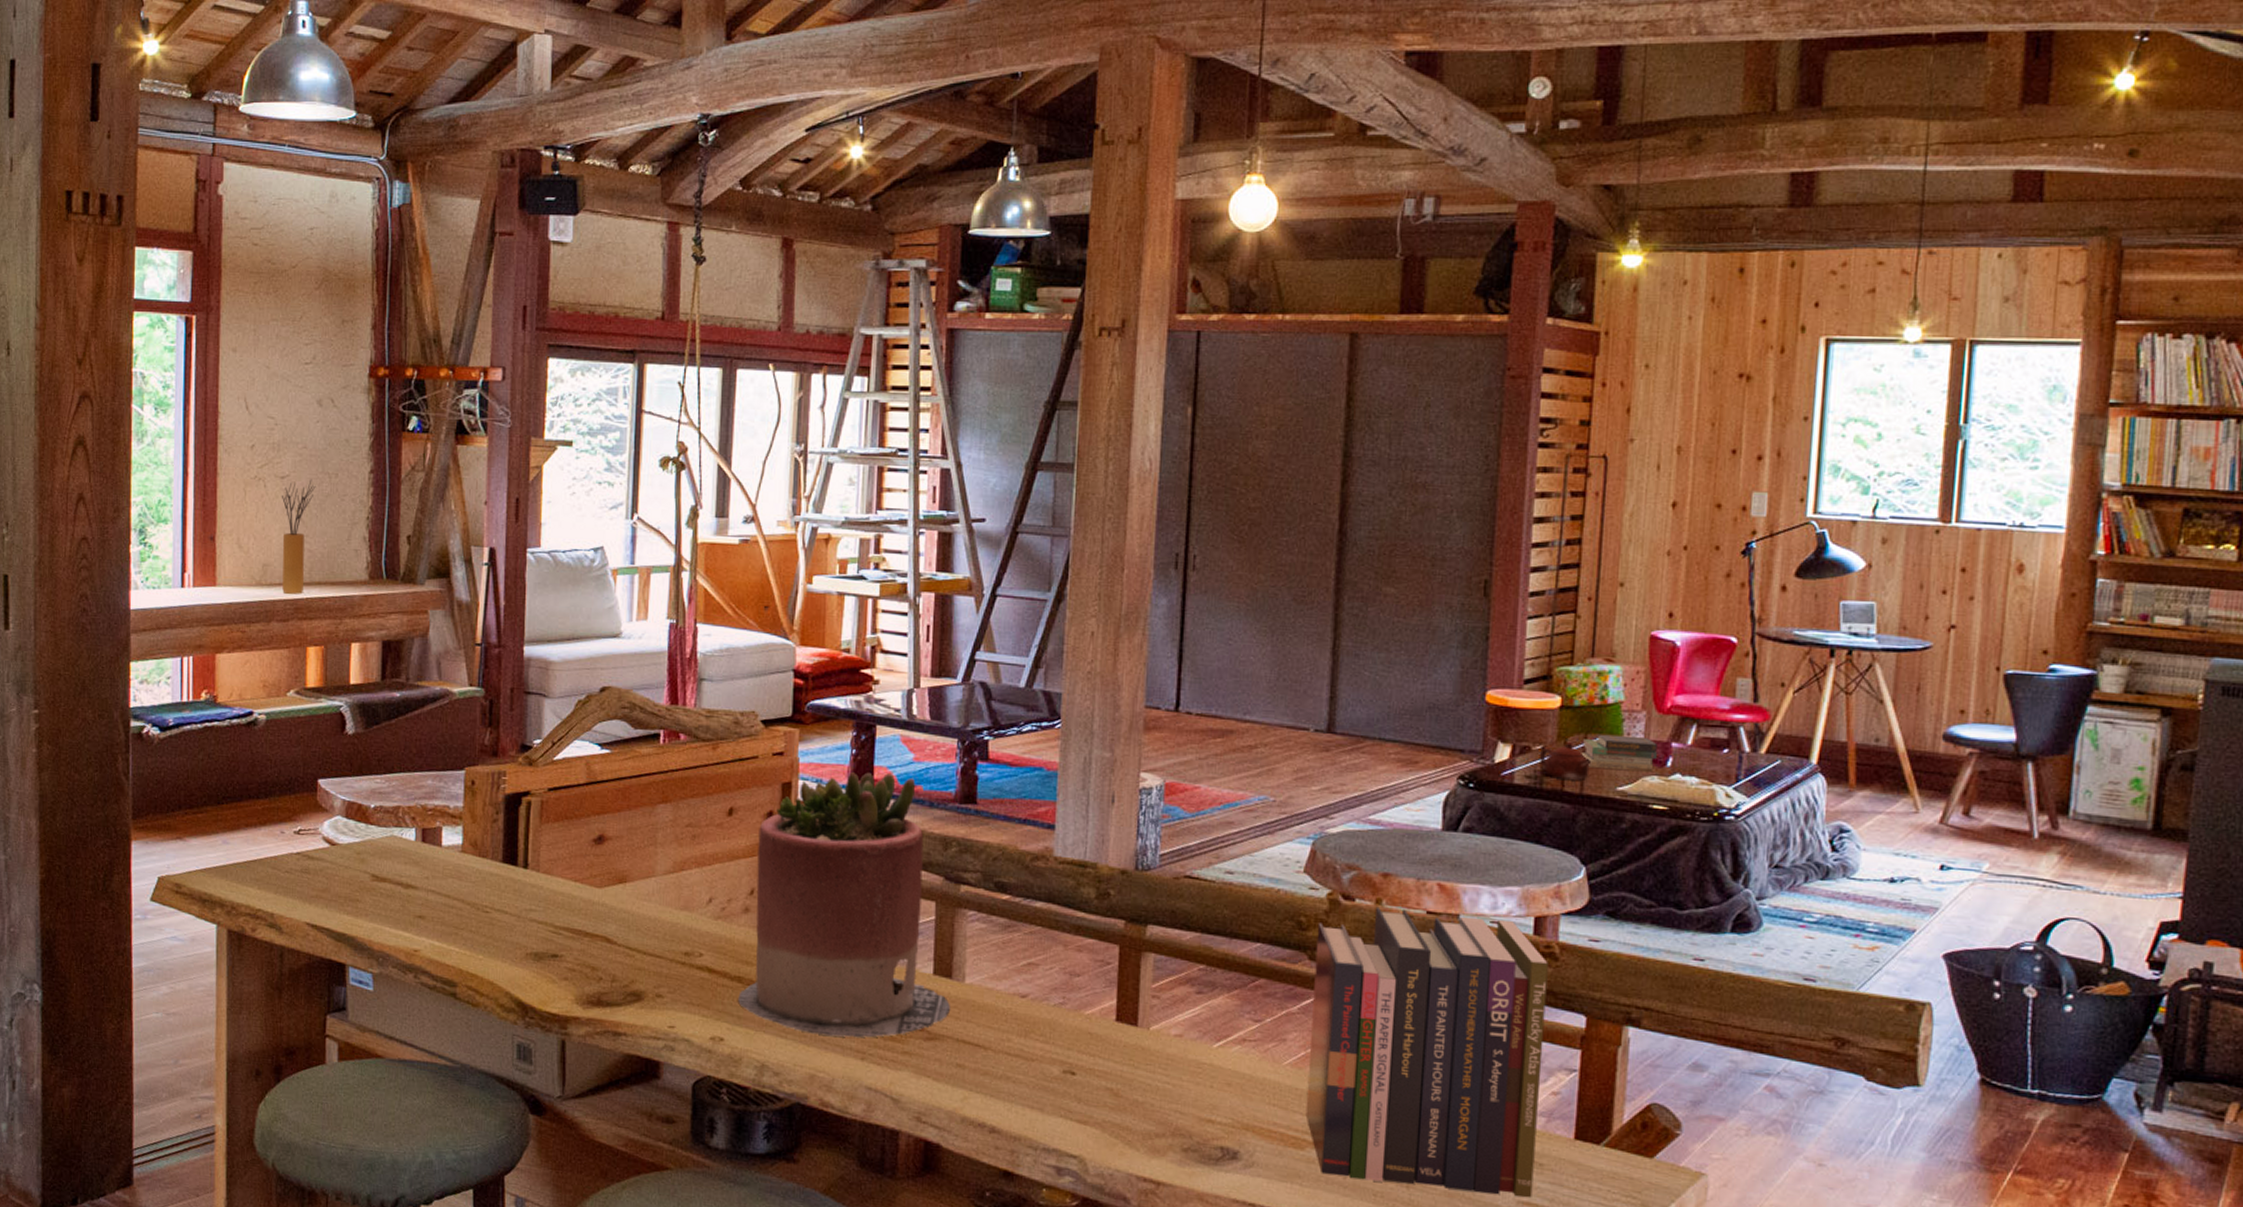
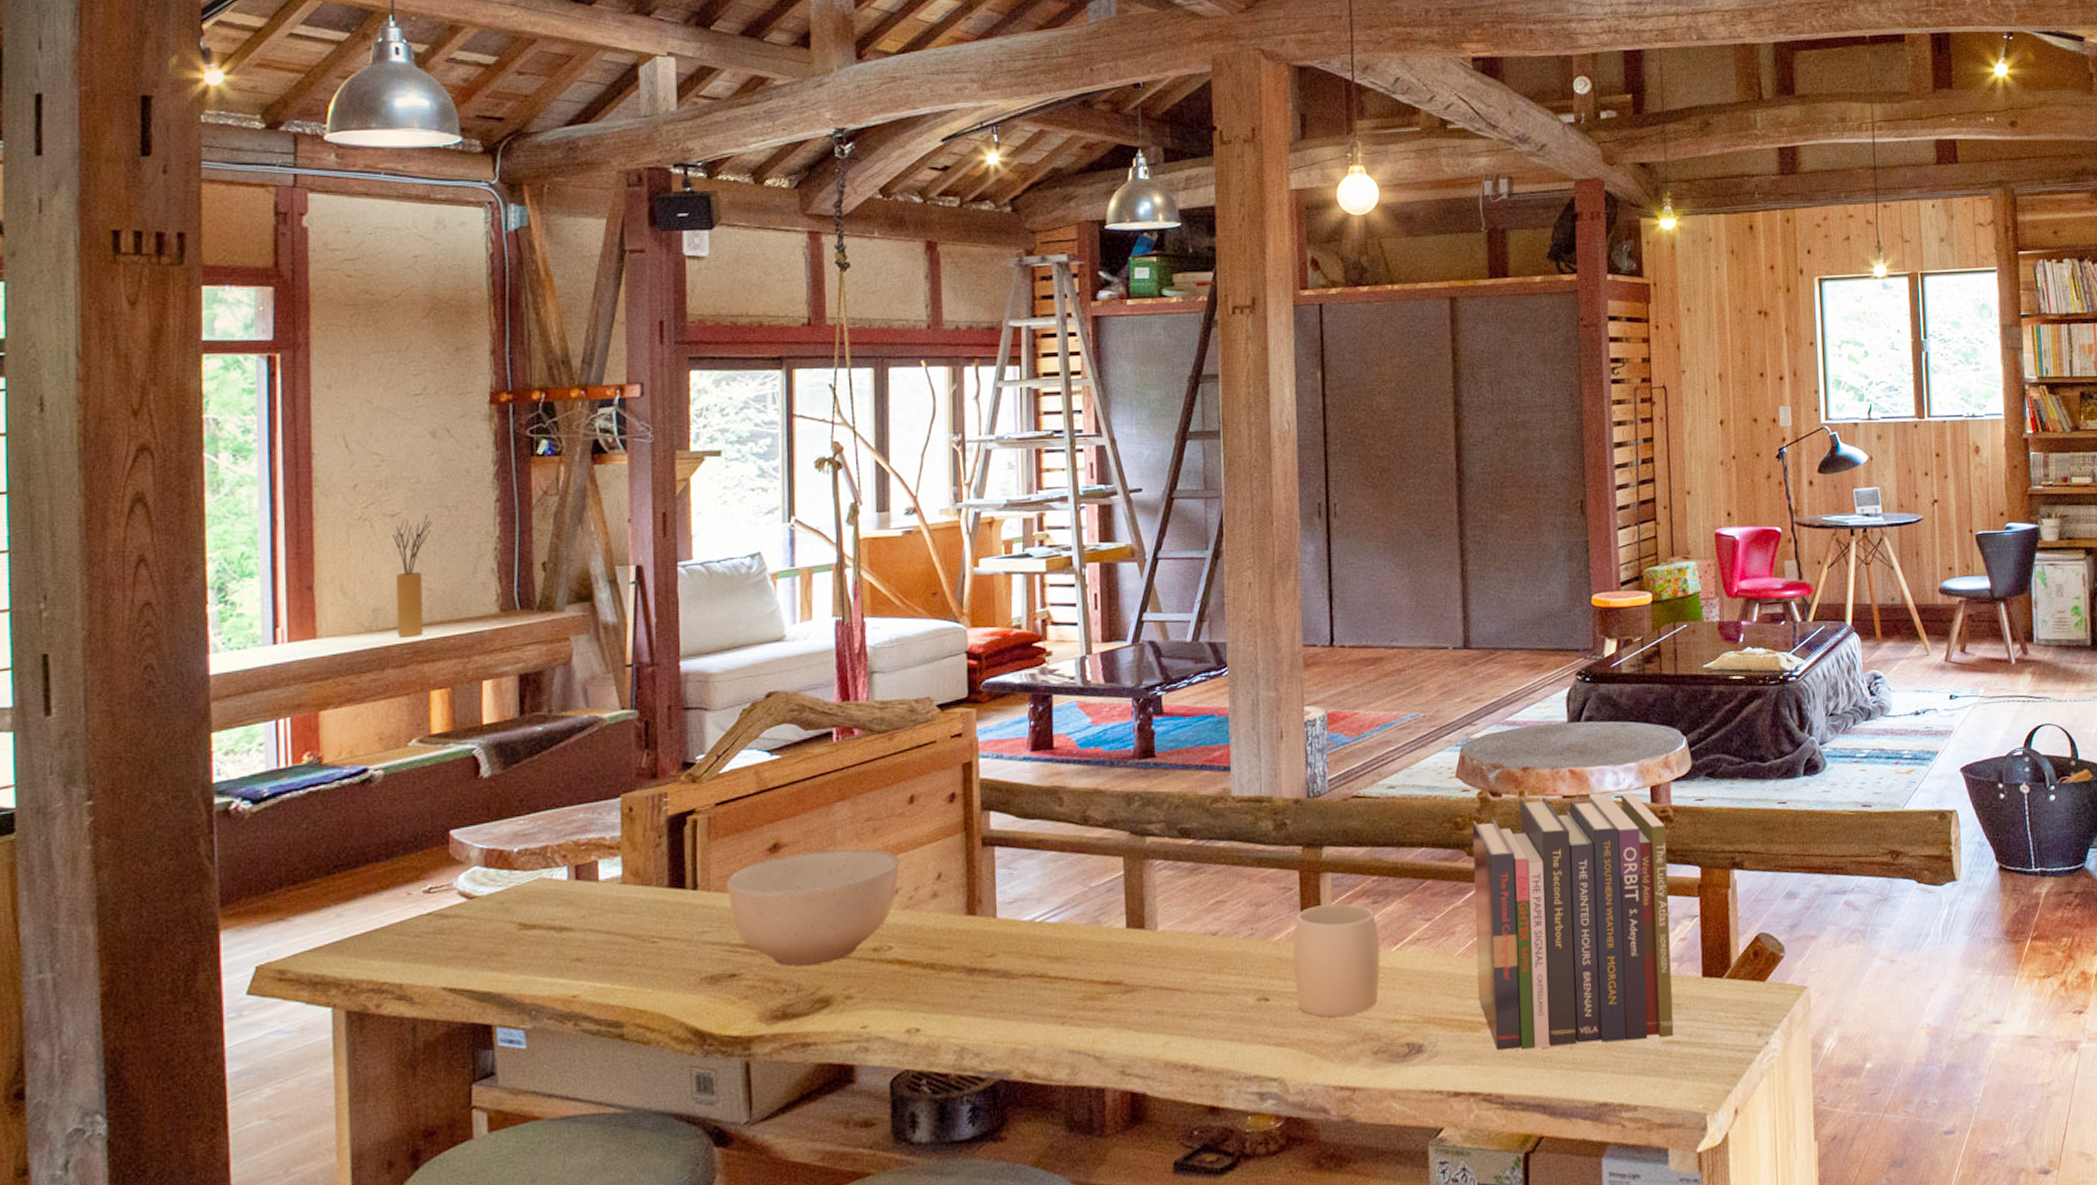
bowl: none [554,848,715,959] -> present [727,848,900,967]
succulent planter: present [738,772,950,1038] -> none [932,740,1145,1008]
mug: none [1104,985,1201,1106] -> present [1292,903,1381,1017]
teapot: present [1540,741,1590,781] -> none [1640,630,1681,665]
books: present [1581,734,1658,773] -> none [1672,620,1732,652]

